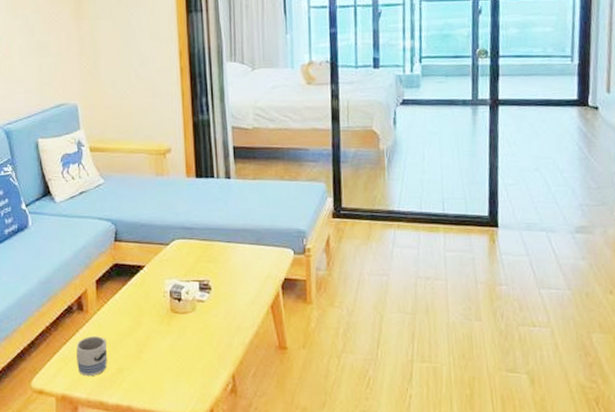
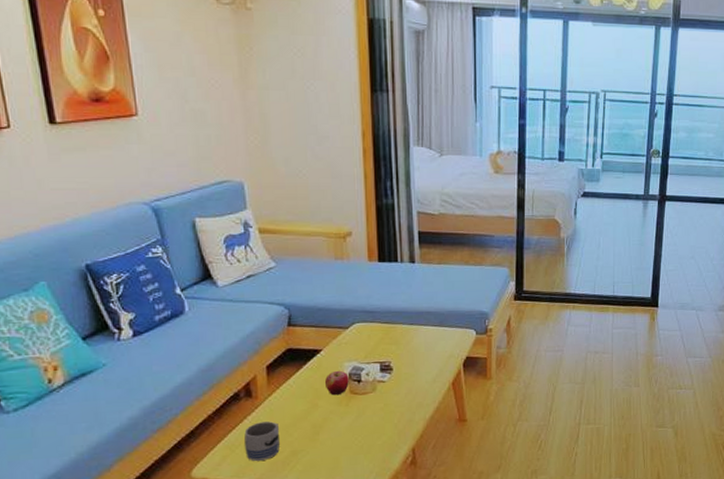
apple: none [147,287,170,314] -> present [324,370,349,396]

